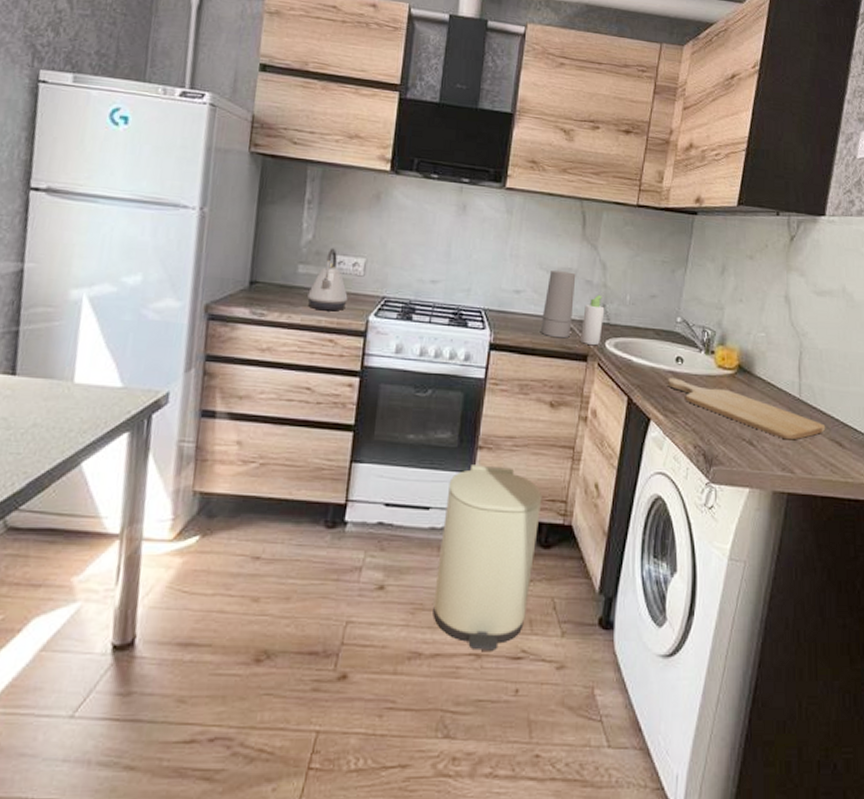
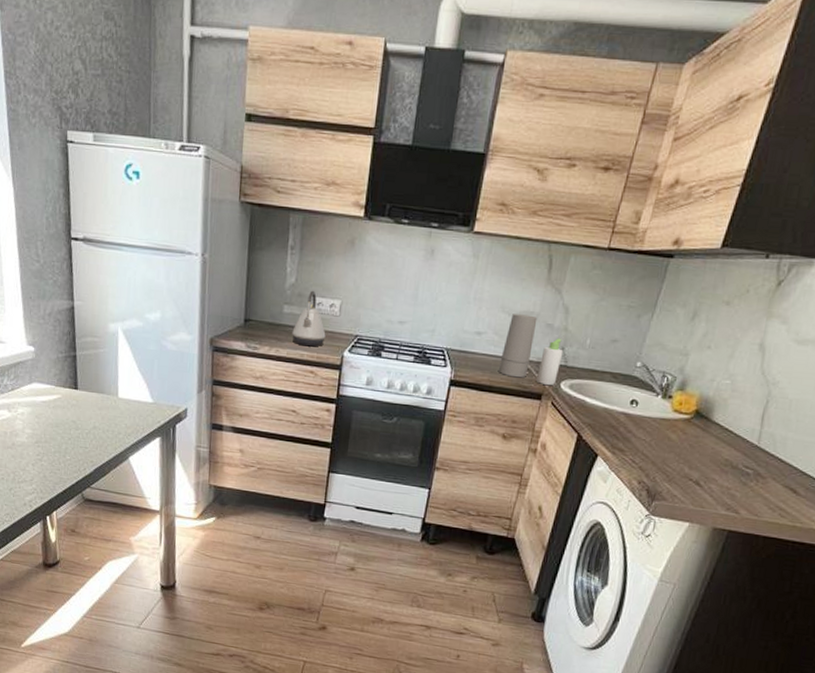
pedal bin: present [433,465,543,651] -> none [393,482,490,626]
chopping board: present [667,377,826,440] -> none [618,418,782,484]

